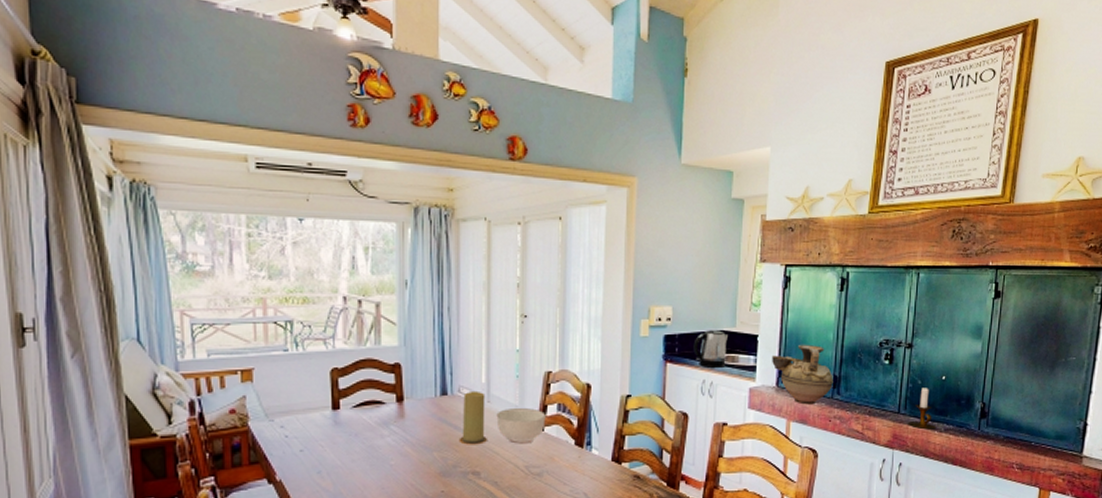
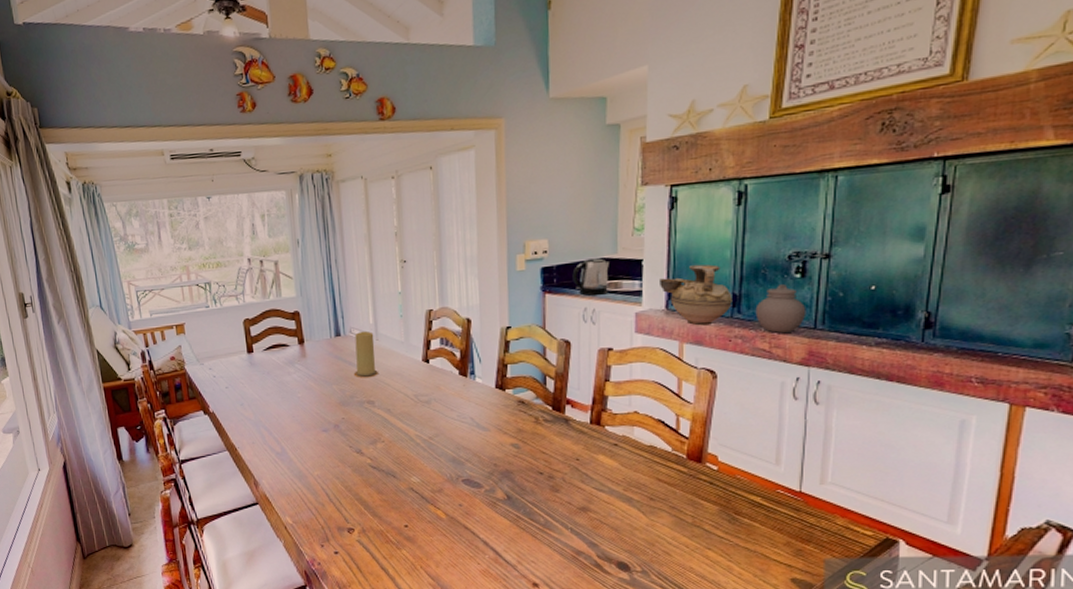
bowl: present [496,408,546,444] -> none [385,343,430,376]
jar: none [852,370,893,417] -> present [755,284,806,334]
candlestick: present [907,388,937,430] -> none [826,300,865,345]

